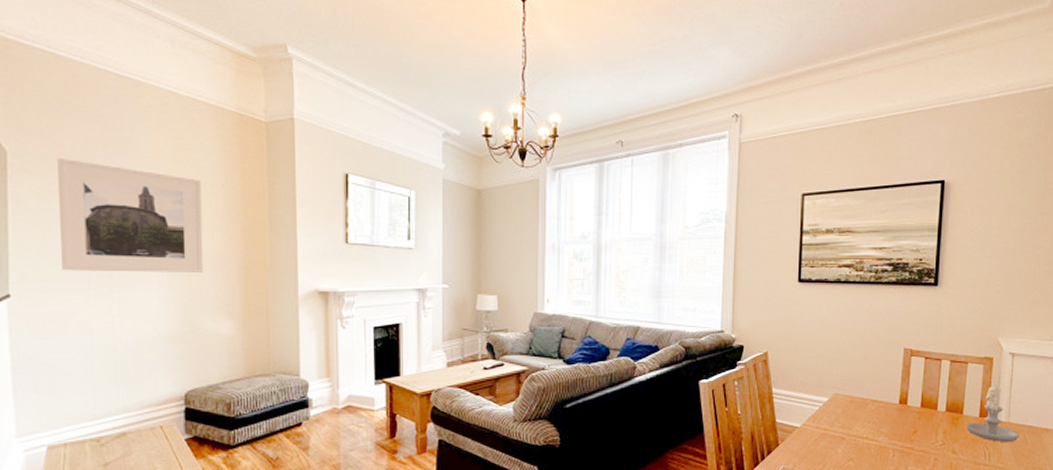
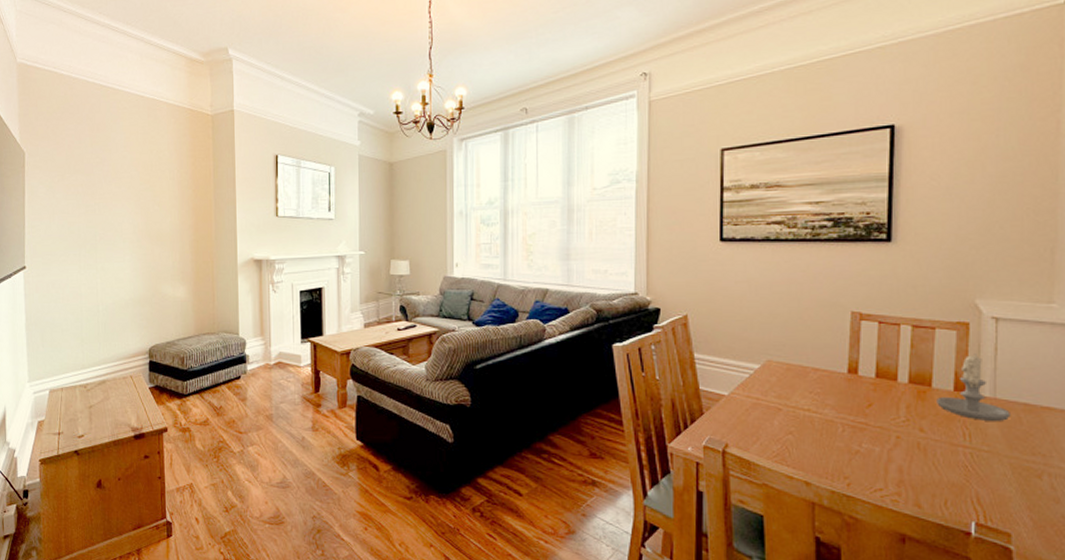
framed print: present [57,157,204,272] -> none [59,155,164,247]

